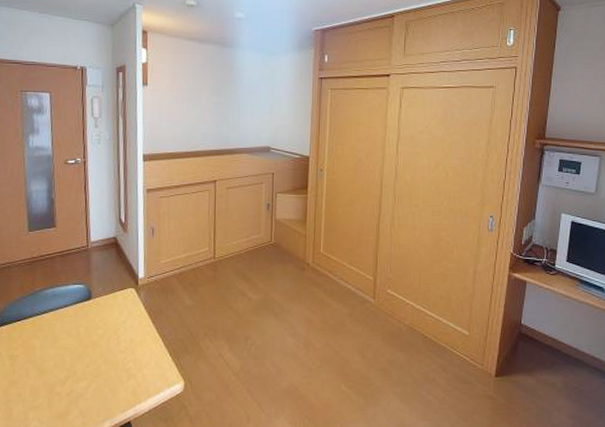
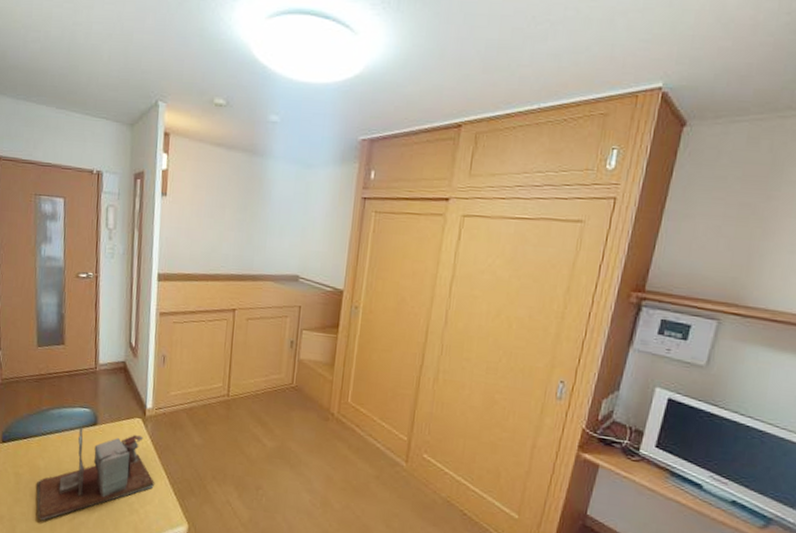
desk organizer: none [32,302,150,399] -> present [36,426,154,521]

